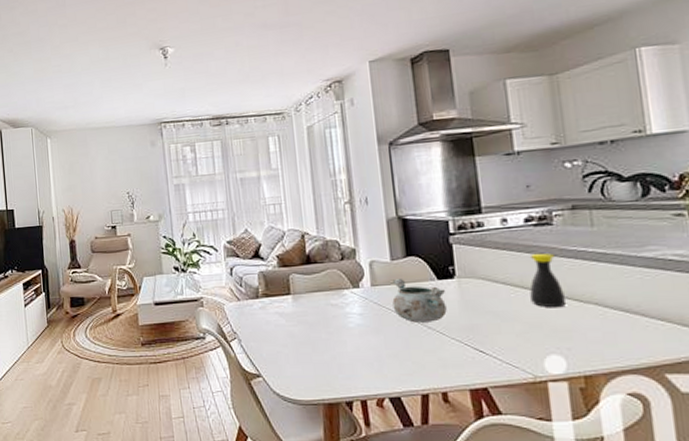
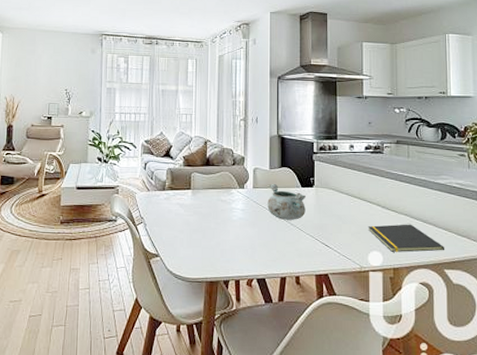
bottle: present [529,253,567,308] -> none [364,173,387,216]
notepad: none [539,316,664,355] -> present [367,224,445,252]

